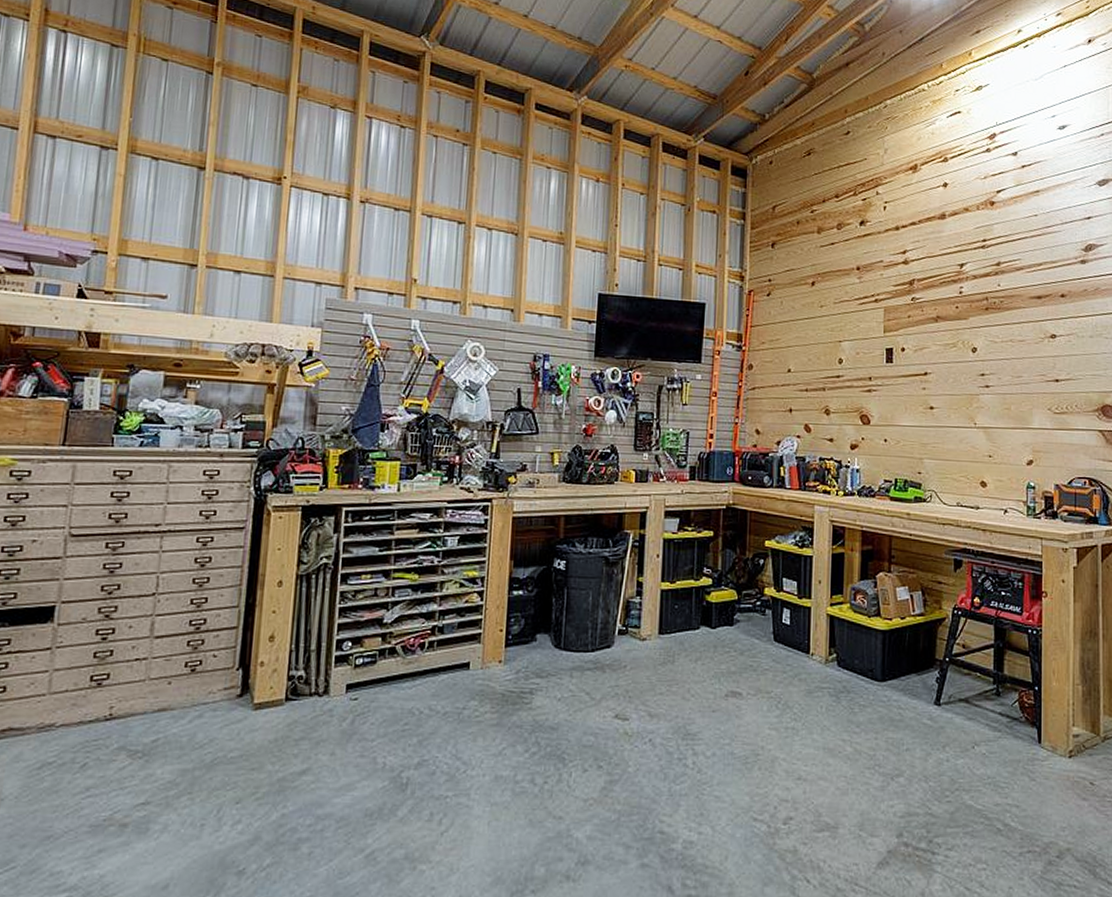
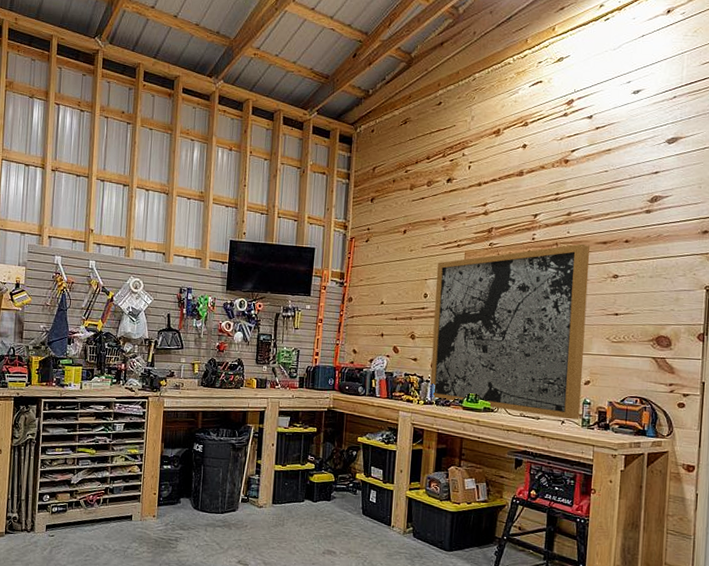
wall art: none [849,298,1025,508] -> present [429,244,591,420]

